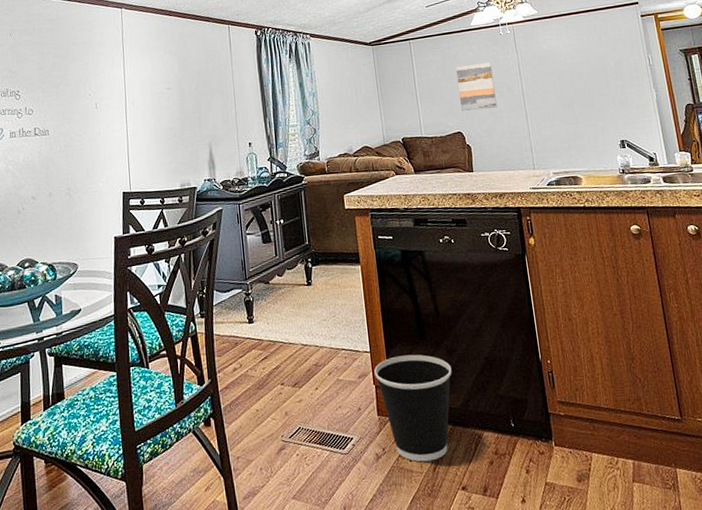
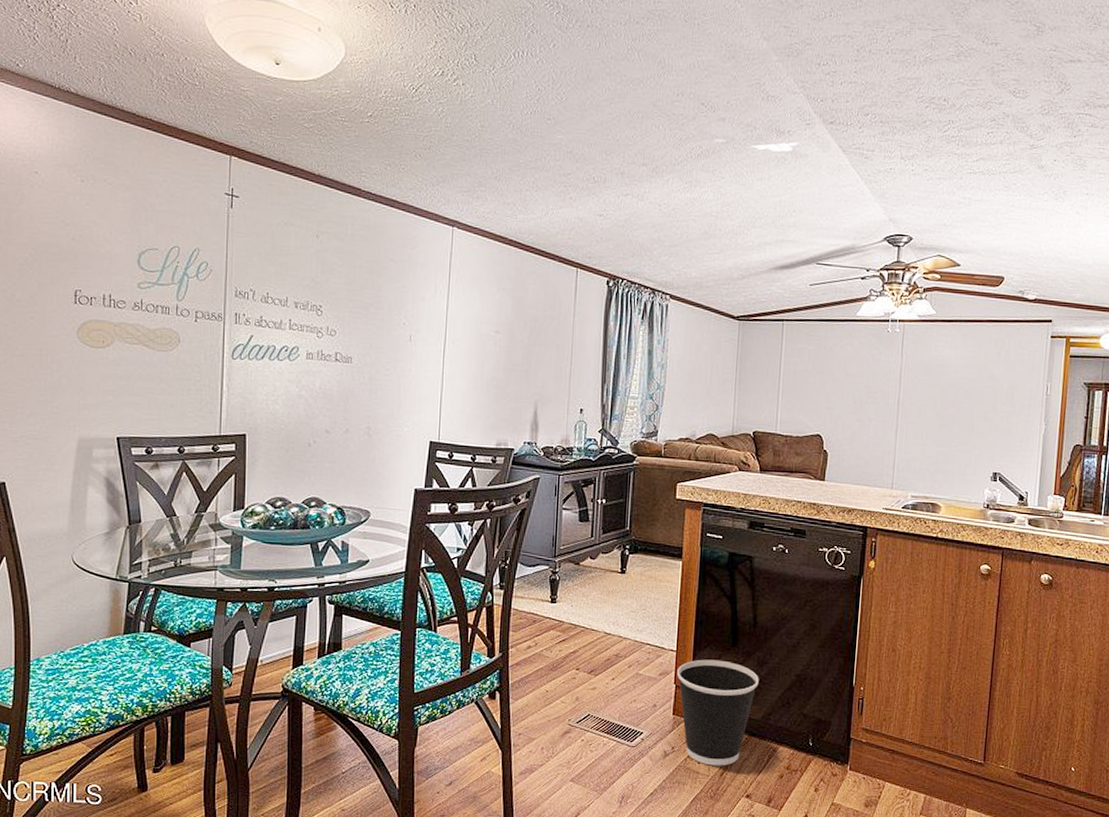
wall art: present [456,62,497,111] -> none [826,360,870,414]

